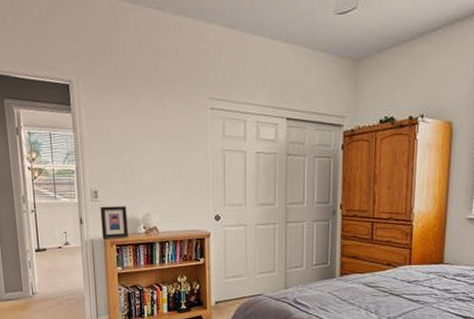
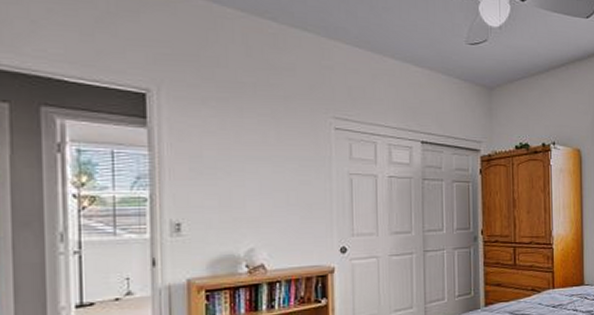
picture frame: present [100,206,128,239] -> none [184,241,224,284]

